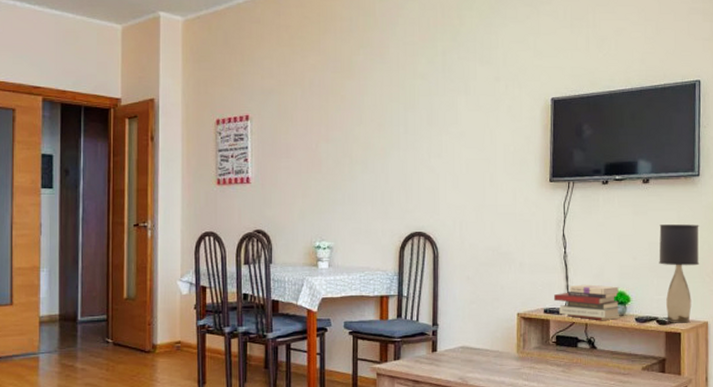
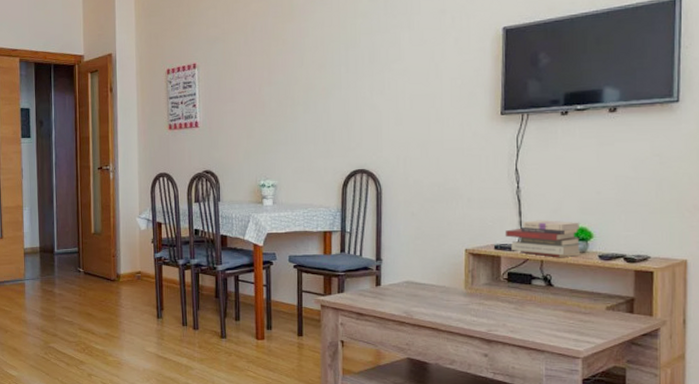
table lamp: present [659,224,700,323] -> none [627,155,678,261]

